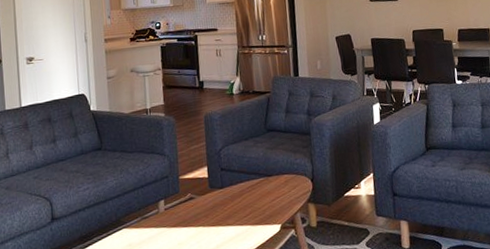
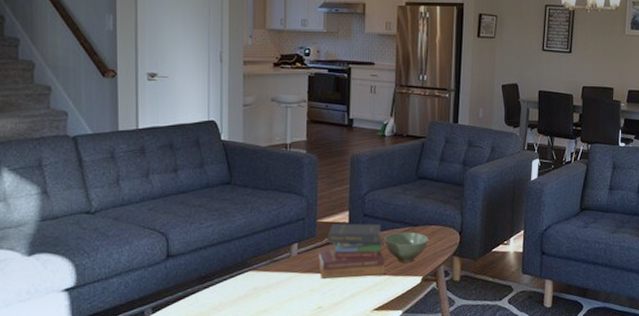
books: none [182,177,246,232] -> present [318,223,385,279]
bowl: none [242,182,283,213] -> present [384,232,429,263]

